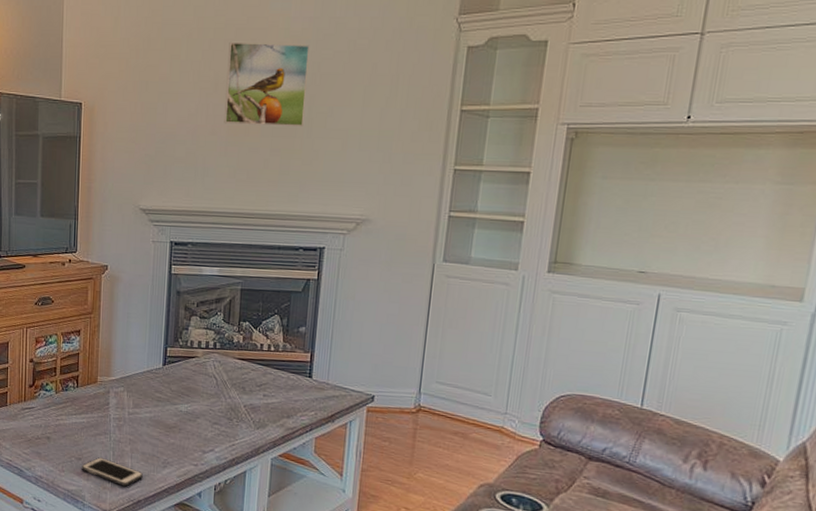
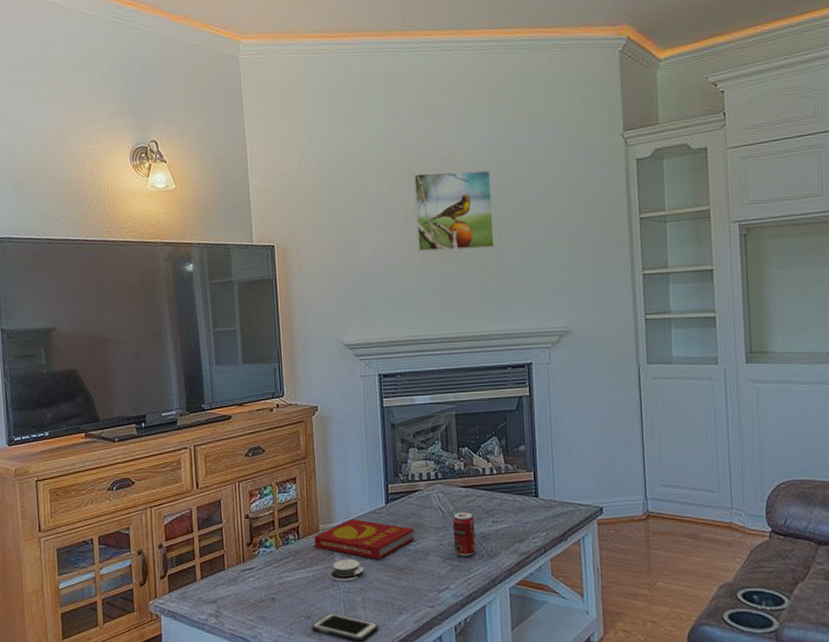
book: none [91,375,187,416] -> present [314,519,415,559]
architectural model: none [102,411,136,432] -> present [329,559,365,581]
beverage can: none [223,382,246,424] -> present [452,512,476,556]

